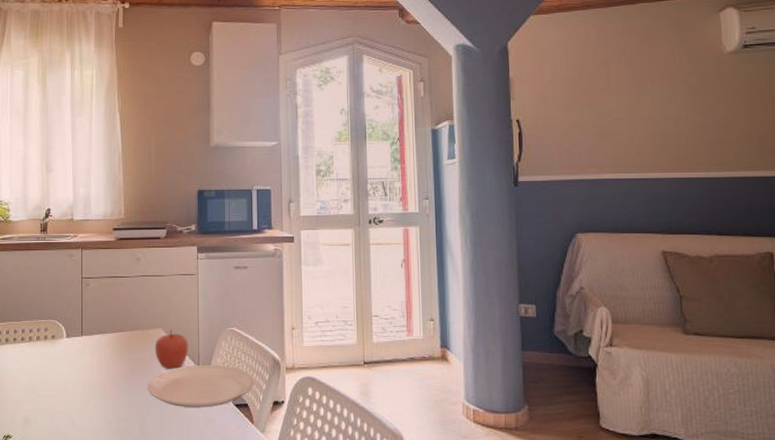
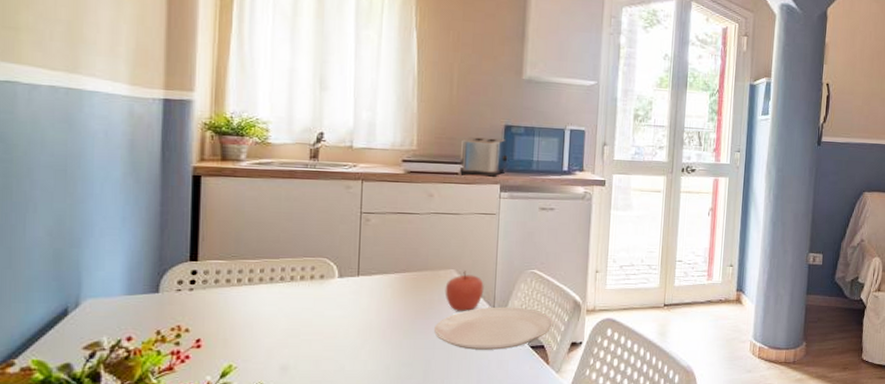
toaster: none [160,202,203,239] -> present [459,136,508,177]

